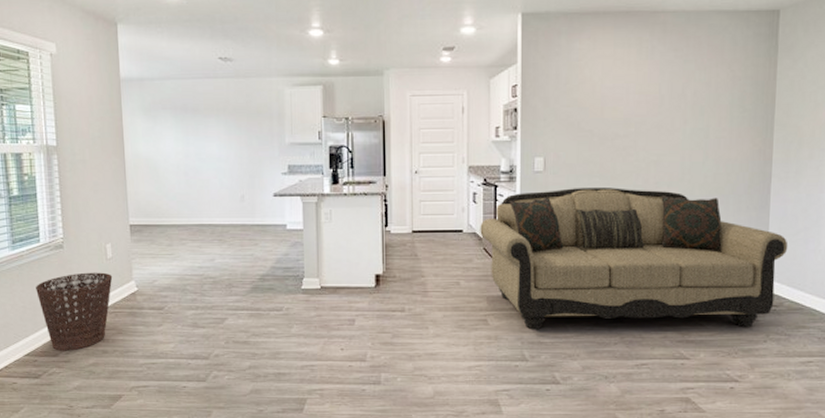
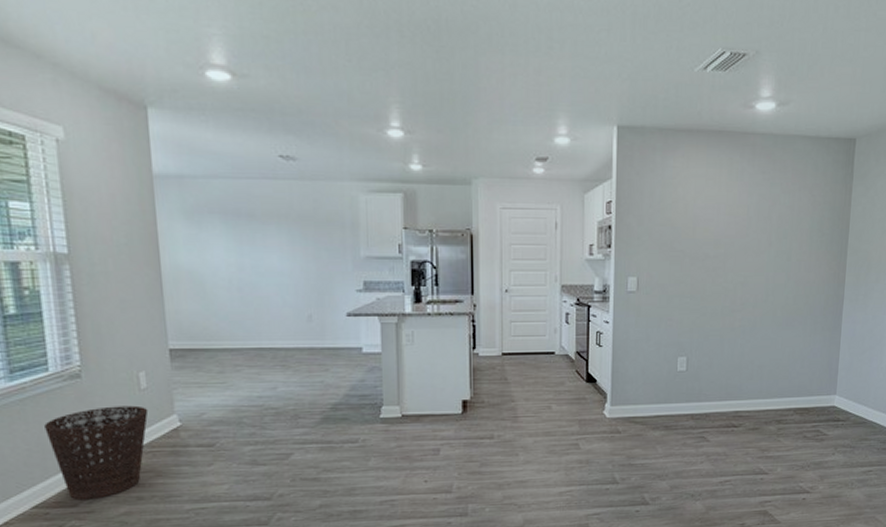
sofa: present [480,188,788,330] -> none [572,308,856,453]

